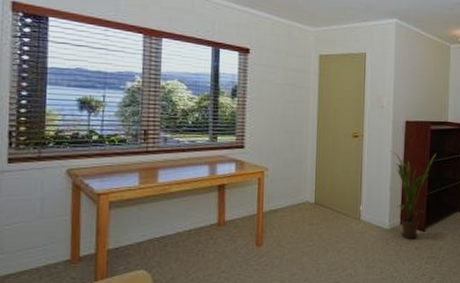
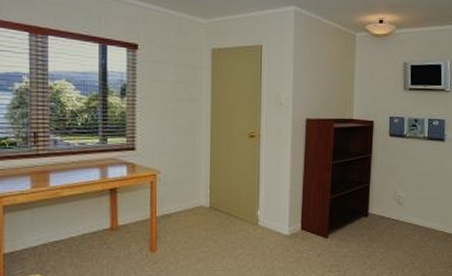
house plant: present [390,150,438,239] -> none [289,151,342,245]

